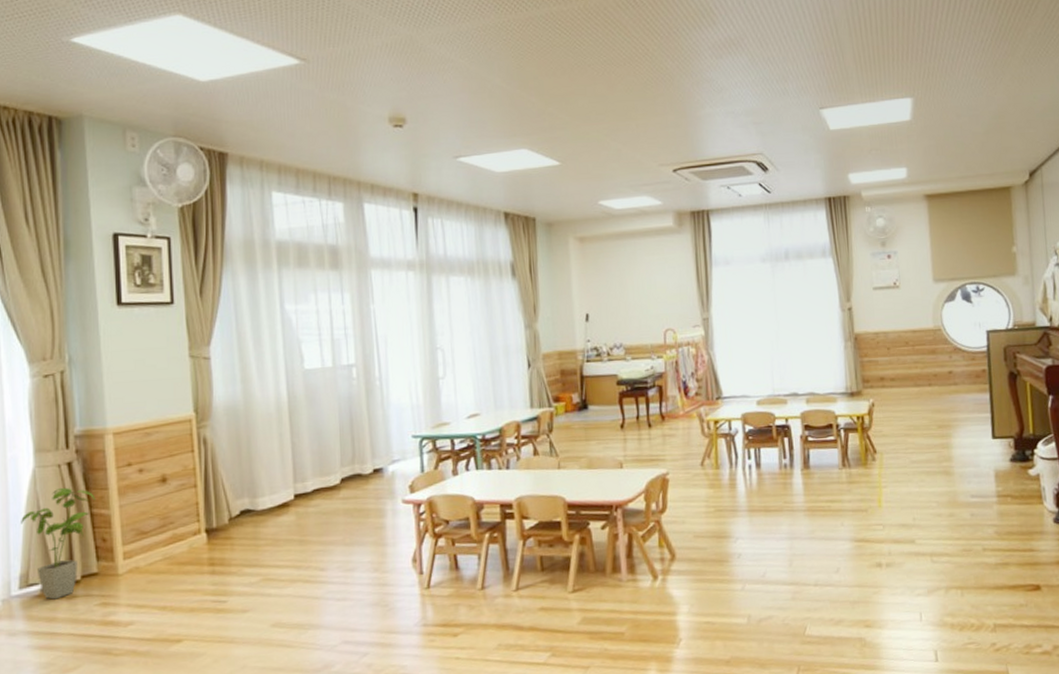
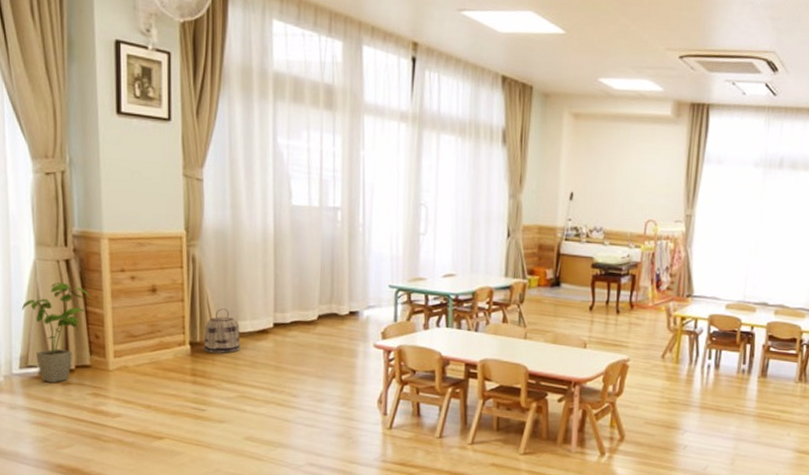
basket: none [220,487,260,538] -> present [204,308,241,354]

